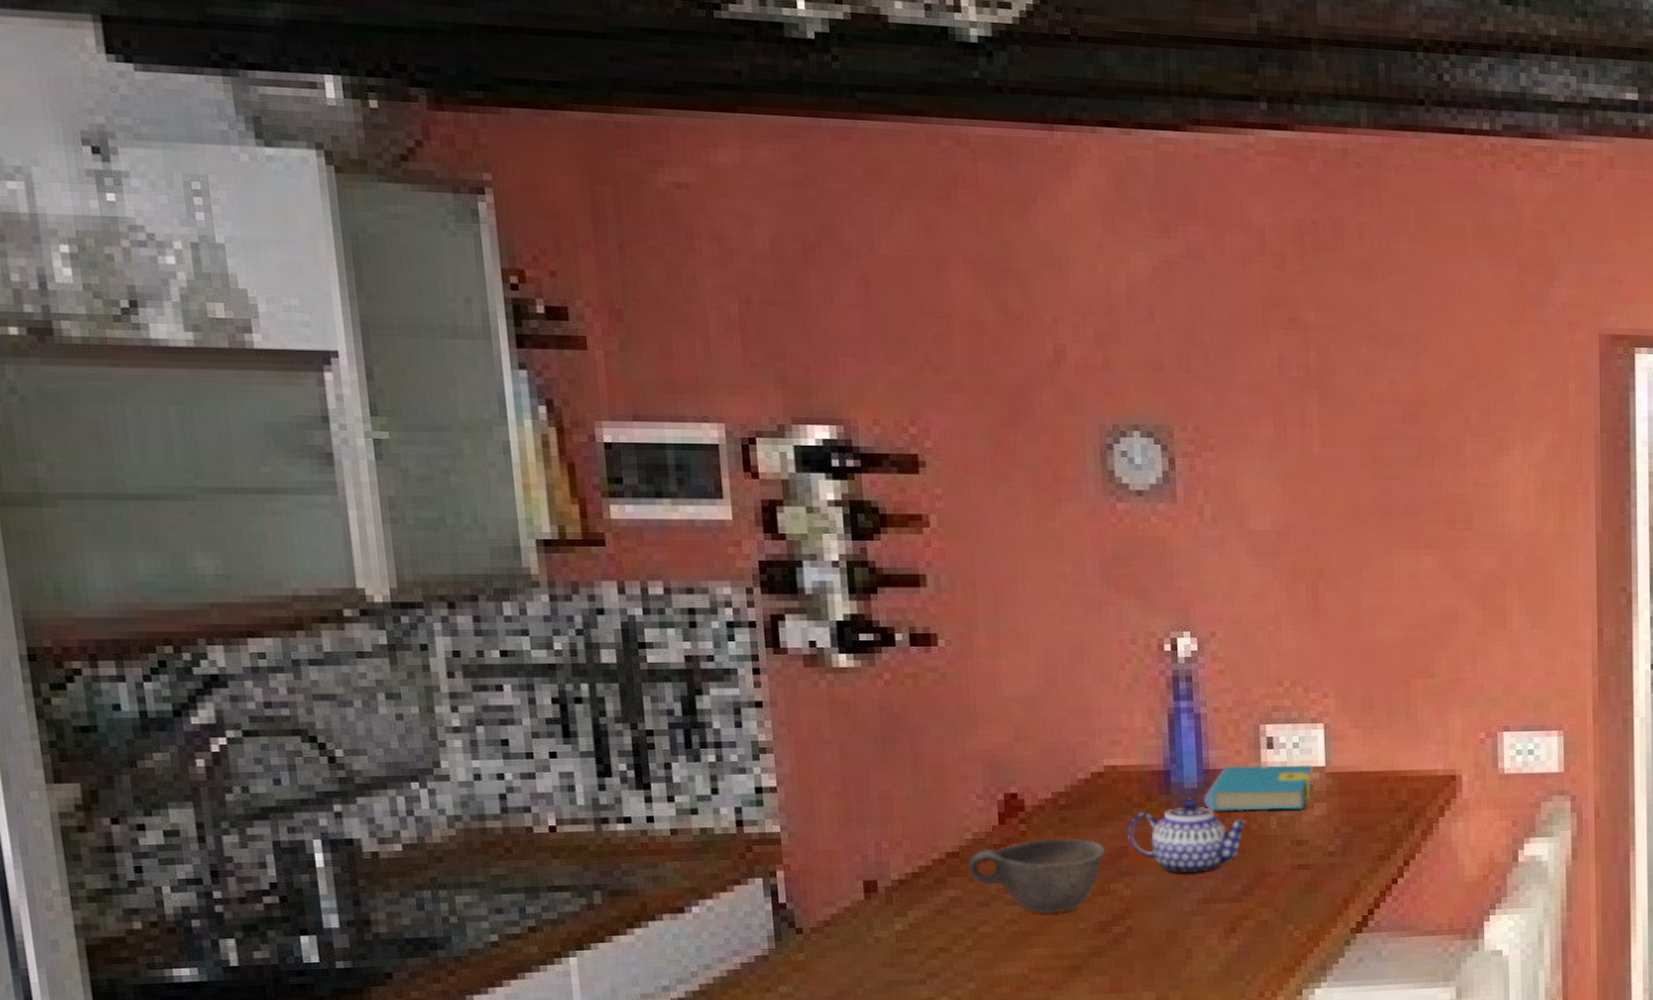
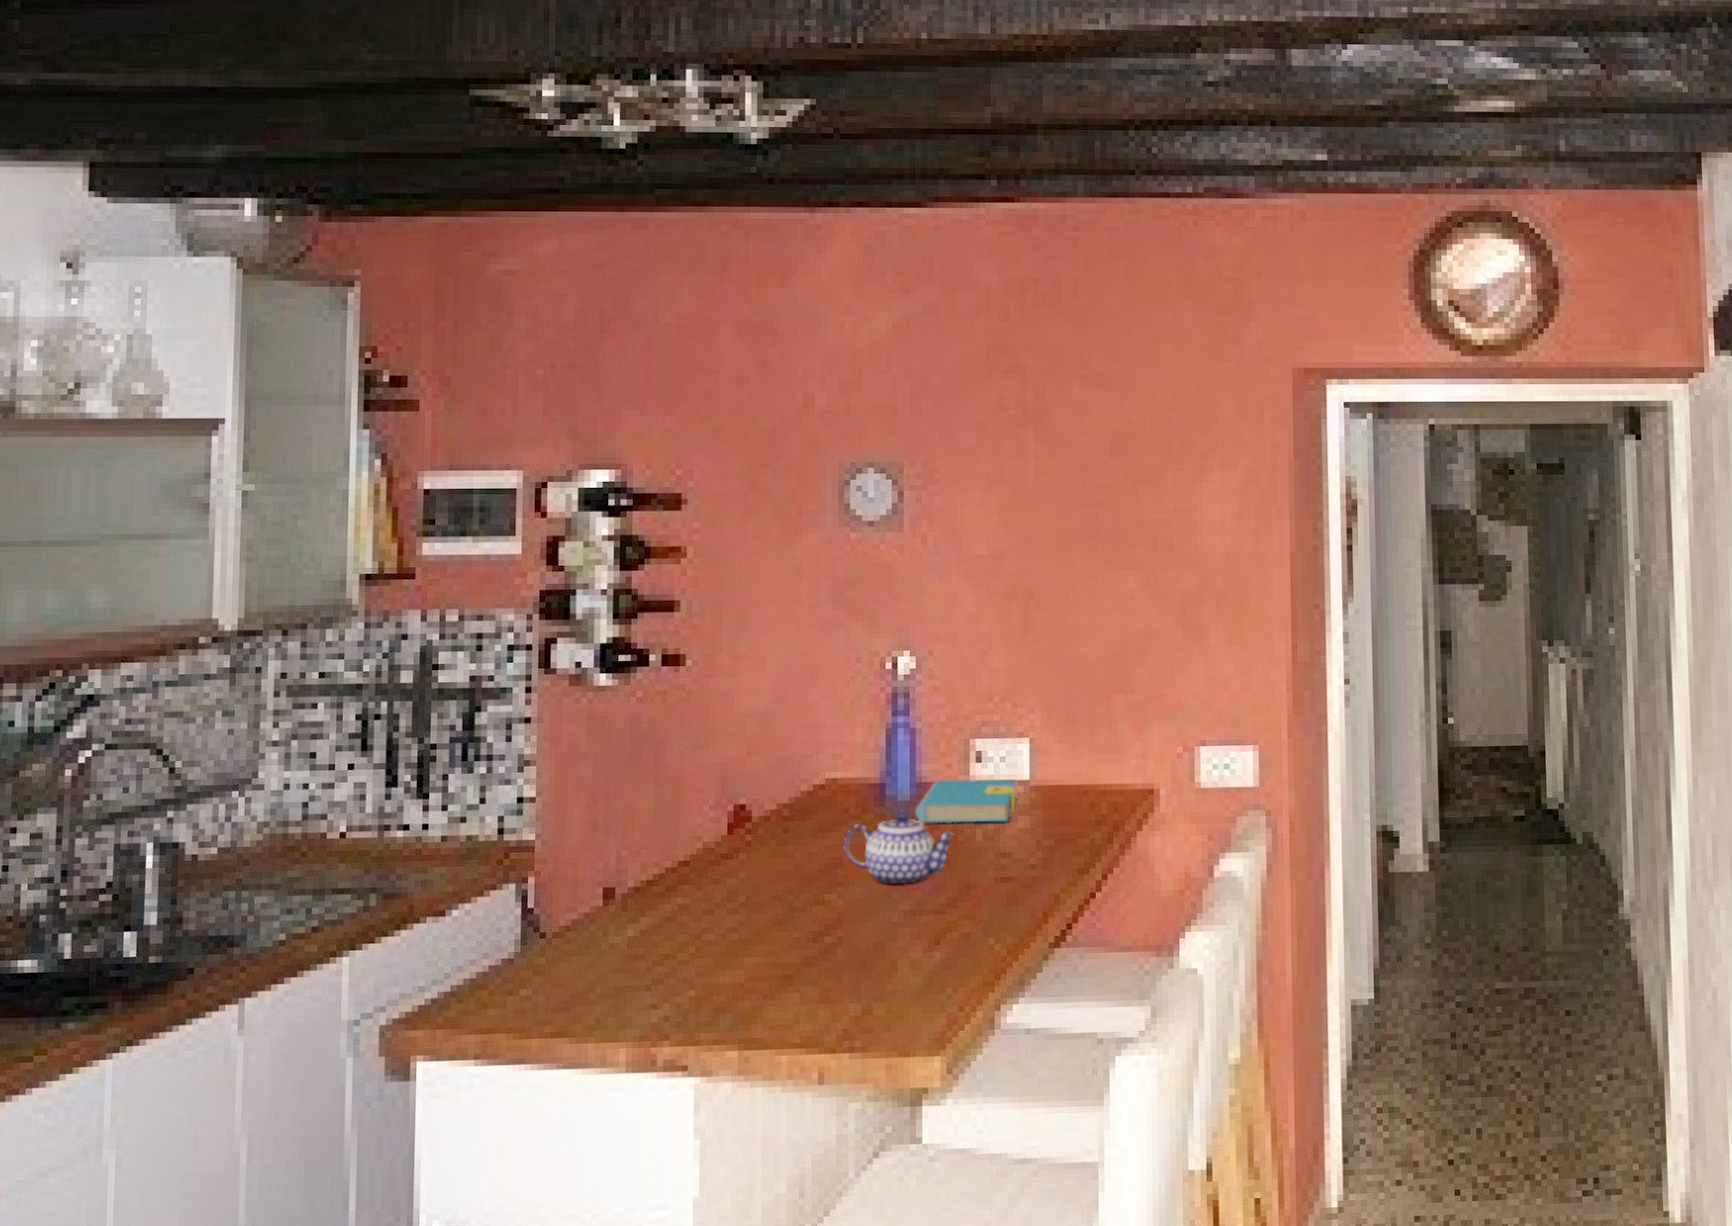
bowl: present [968,838,1105,914] -> none [697,848,821,922]

